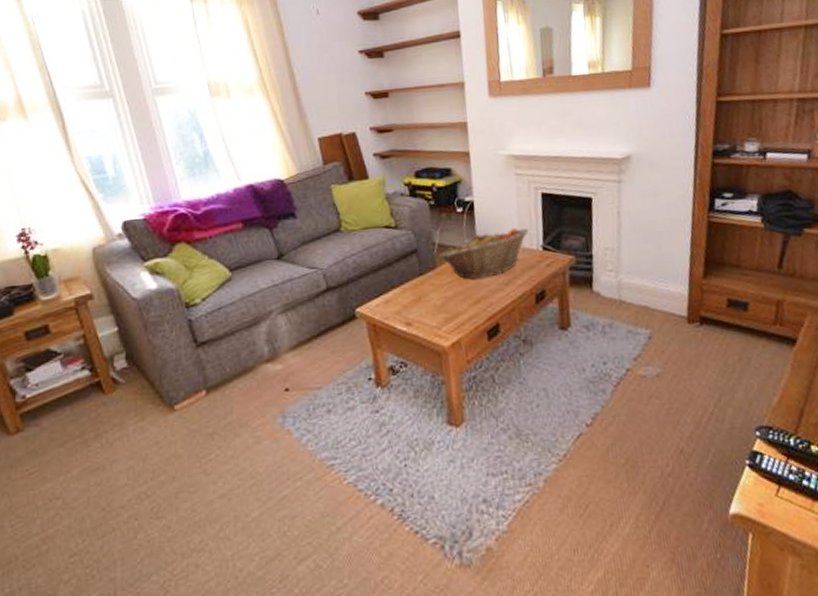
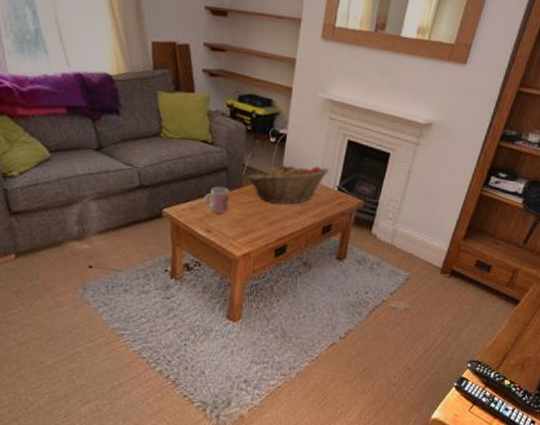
mug: none [397,271,426,303] -> present [203,186,230,214]

